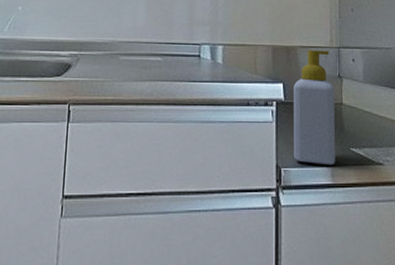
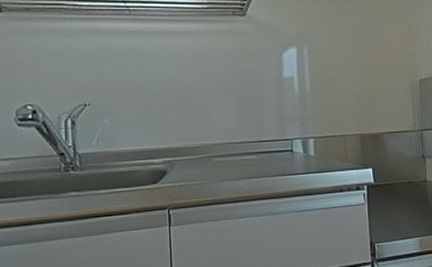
soap bottle: present [294,50,335,166] -> none [382,134,422,237]

